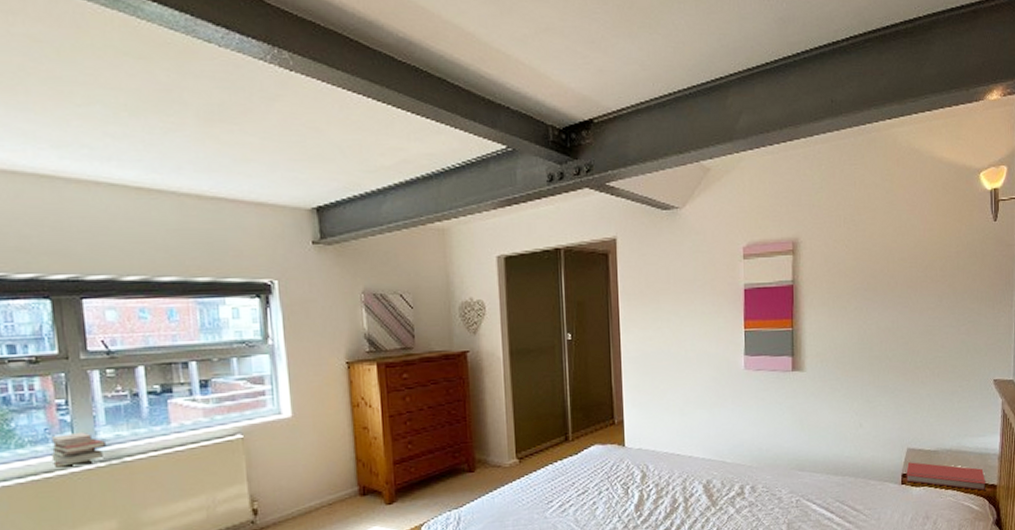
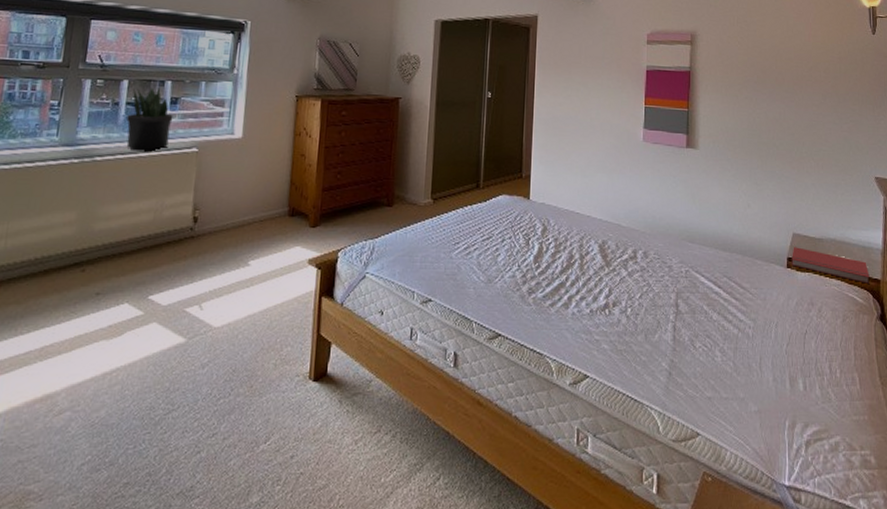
books: present [50,431,106,468] -> none [35,130,83,159]
planter: none [151,371,207,446] -> present [126,87,173,152]

